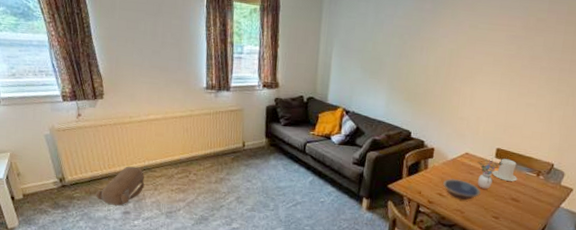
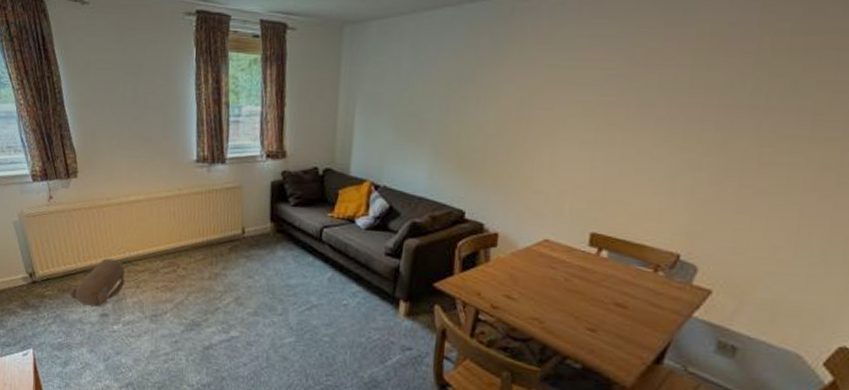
bowl: present [443,178,481,200] -> none [512,274,568,305]
bouquet: present [477,157,504,189] -> none [562,245,602,290]
candle: present [492,158,517,182] -> none [584,247,624,280]

